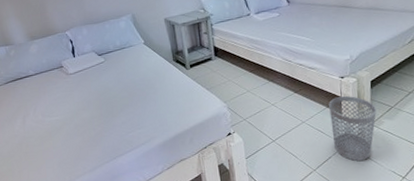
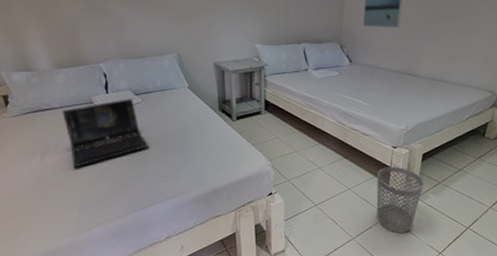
laptop: none [37,58,115,127] -> present [62,98,149,168]

